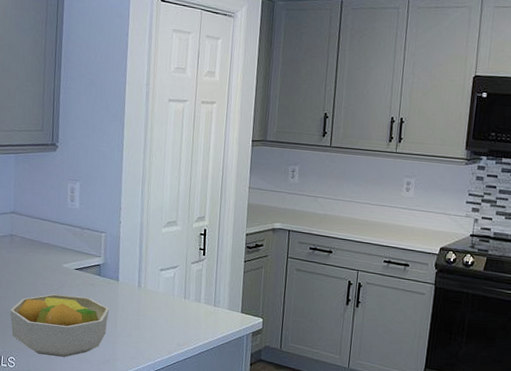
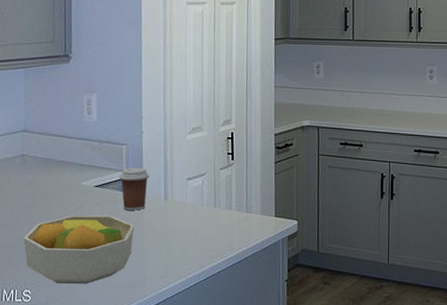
coffee cup: none [97,254,126,295] -> present [119,167,150,210]

